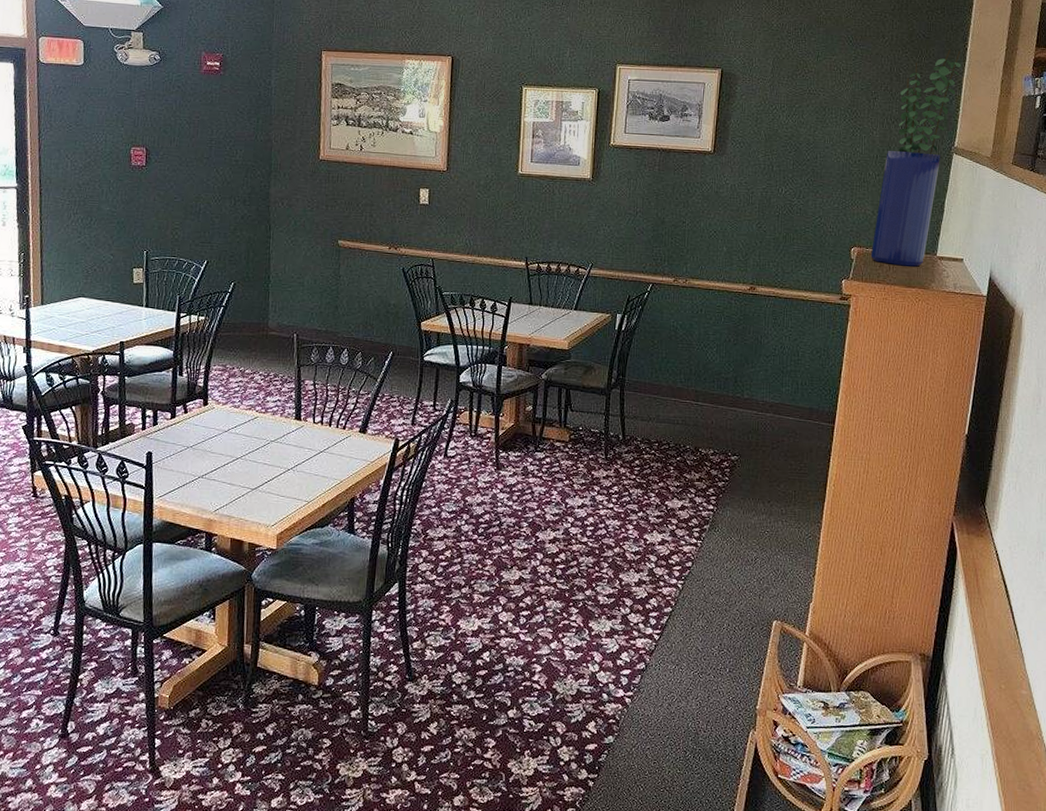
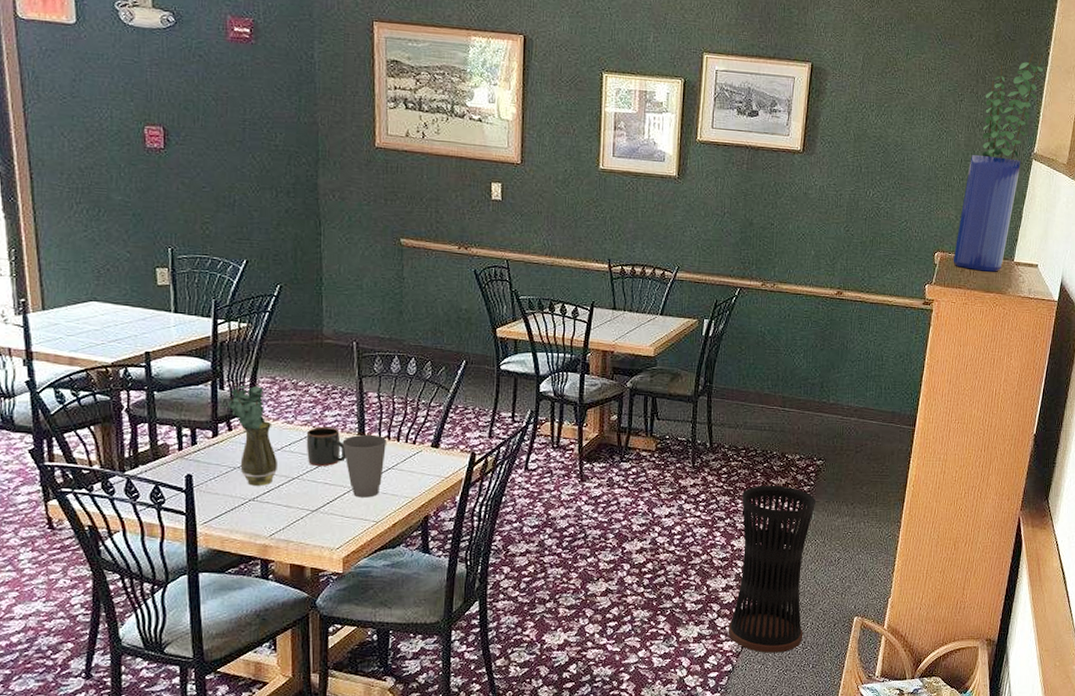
vase: none [186,370,225,464] -> present [229,383,279,486]
mug: none [249,411,284,448] -> present [306,426,346,466]
cup: none [281,419,320,479] -> present [342,434,387,498]
umbrella stand: none [641,479,732,654] -> present [728,485,817,653]

